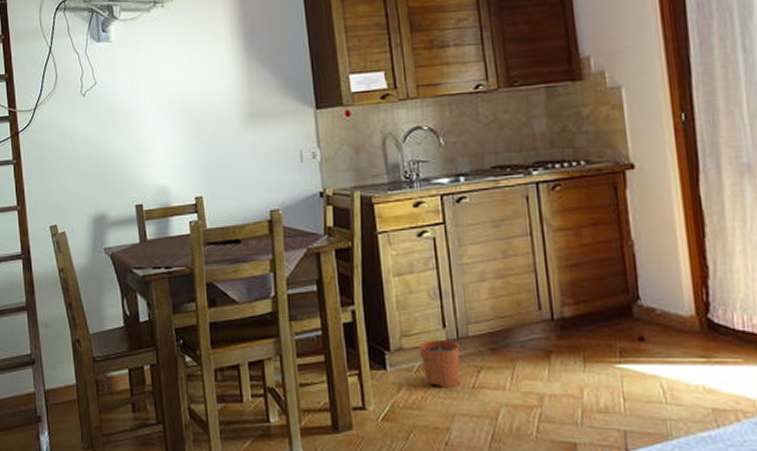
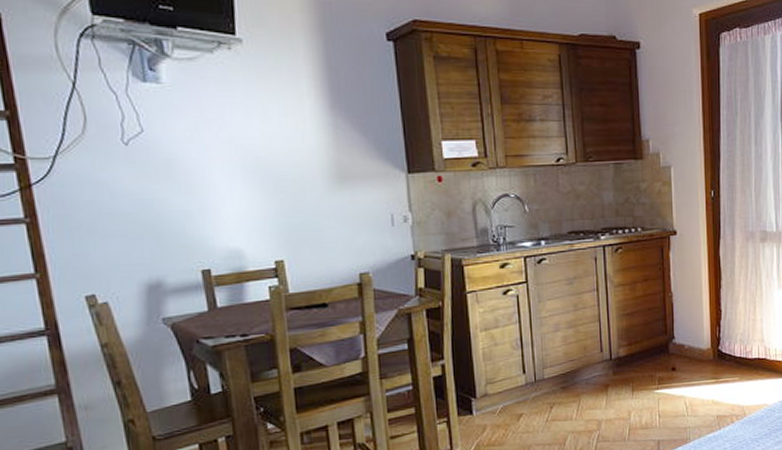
plant pot: present [419,327,460,388] -> none [502,372,537,425]

